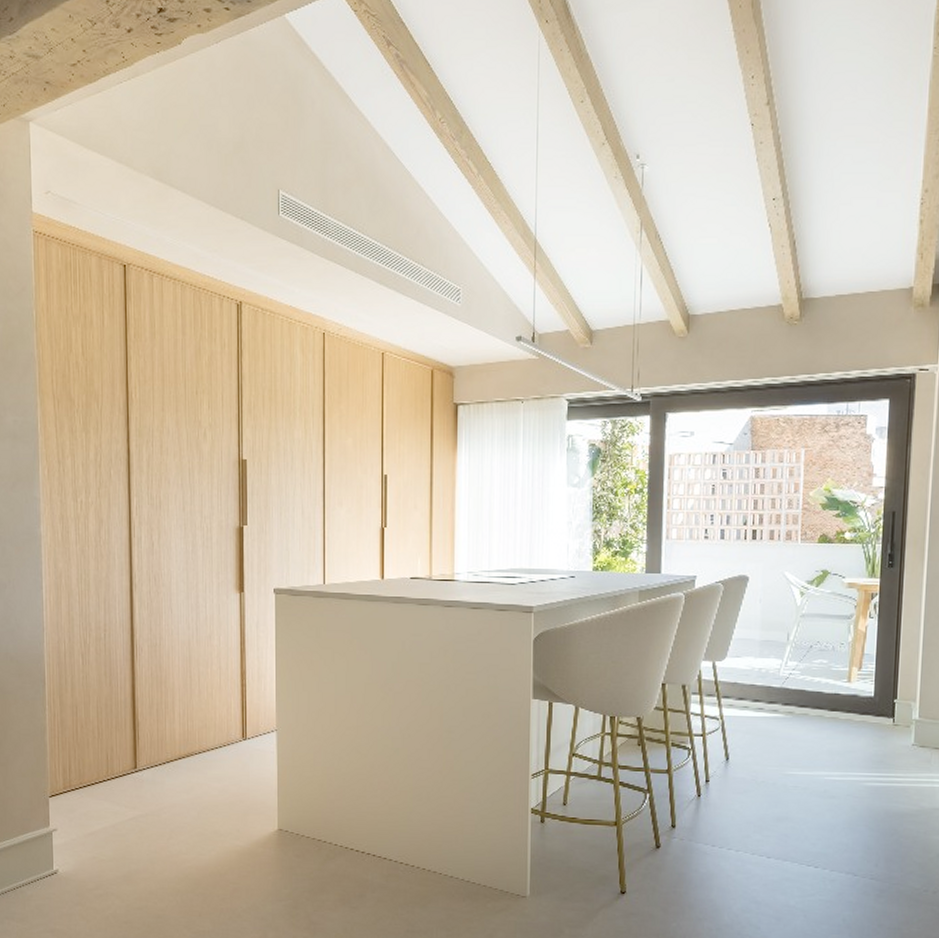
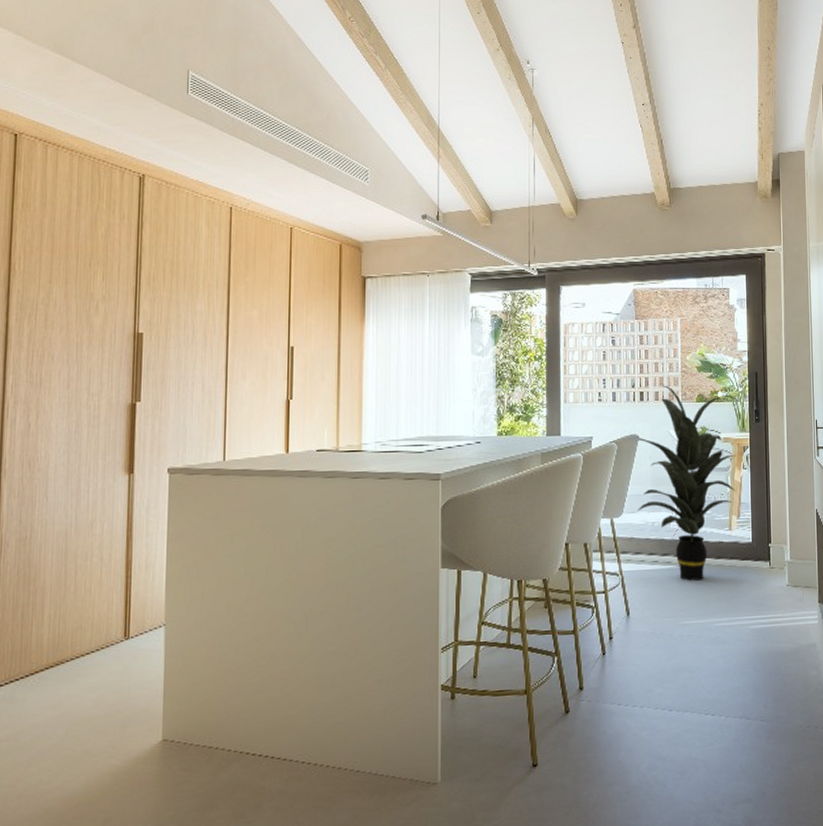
indoor plant: none [743,523,868,732] -> present [637,385,738,581]

